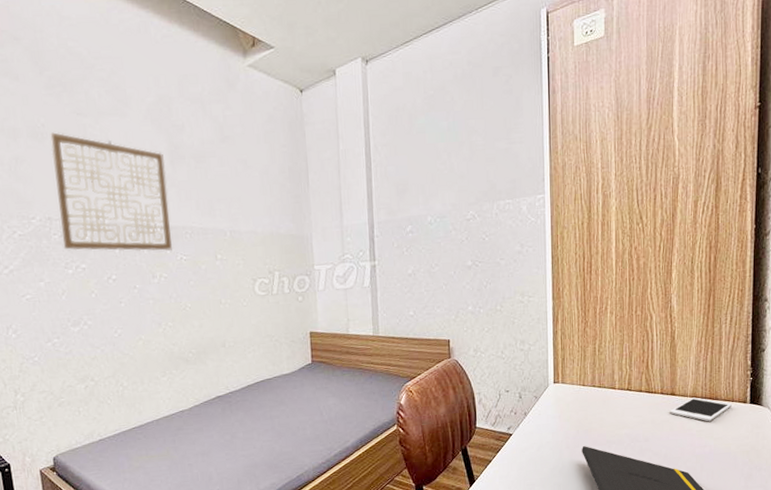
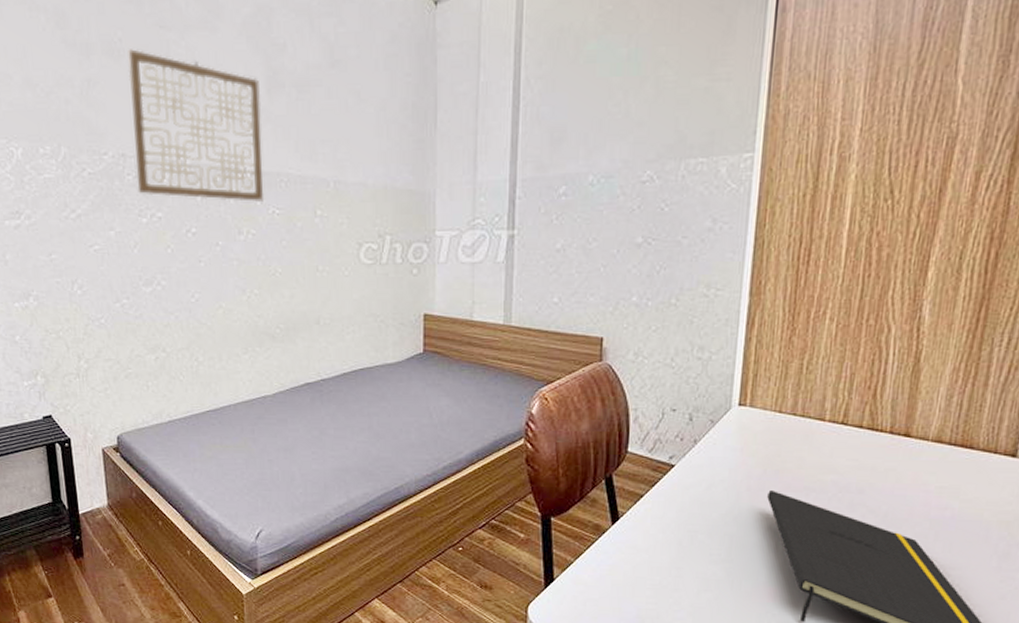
cell phone: present [669,397,732,422] -> none [898,442,993,477]

